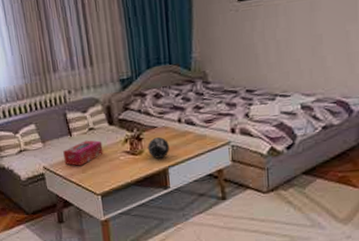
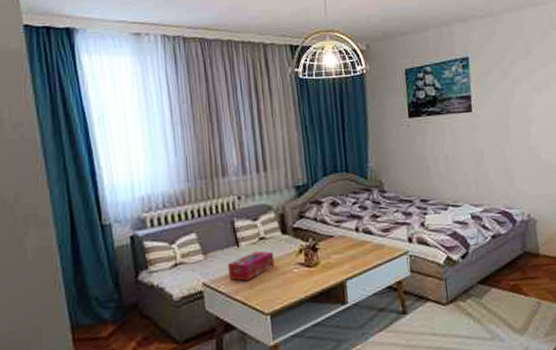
decorative orb: present [148,137,169,159] -> none [324,247,347,271]

